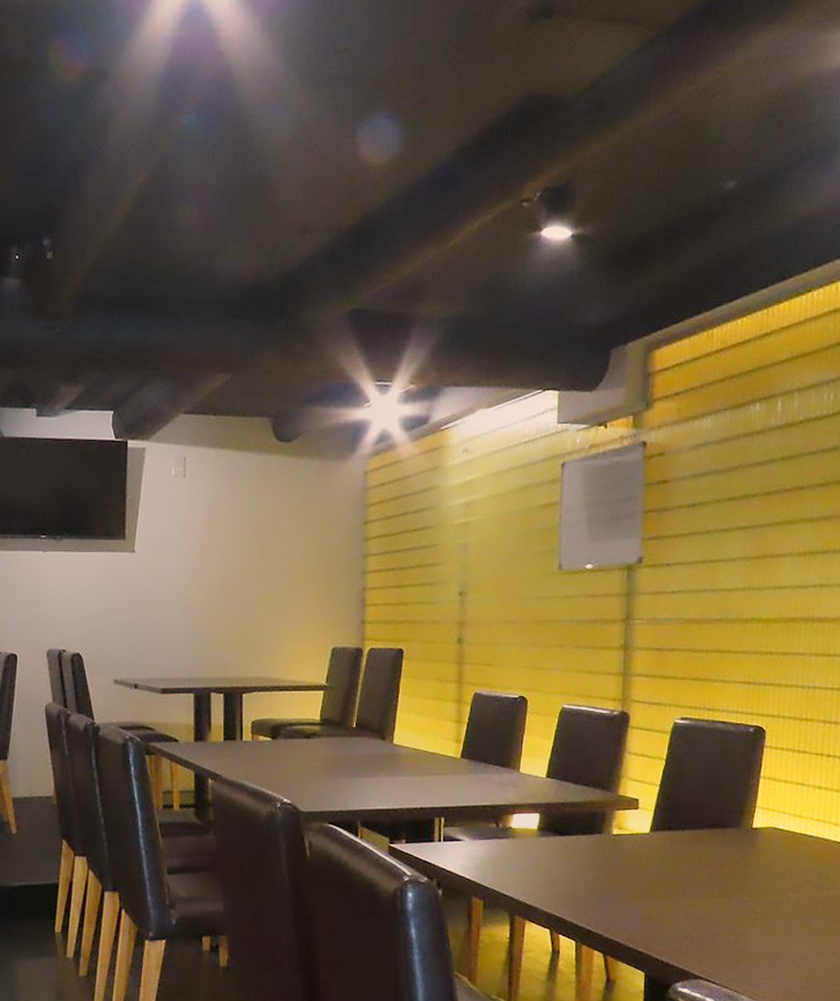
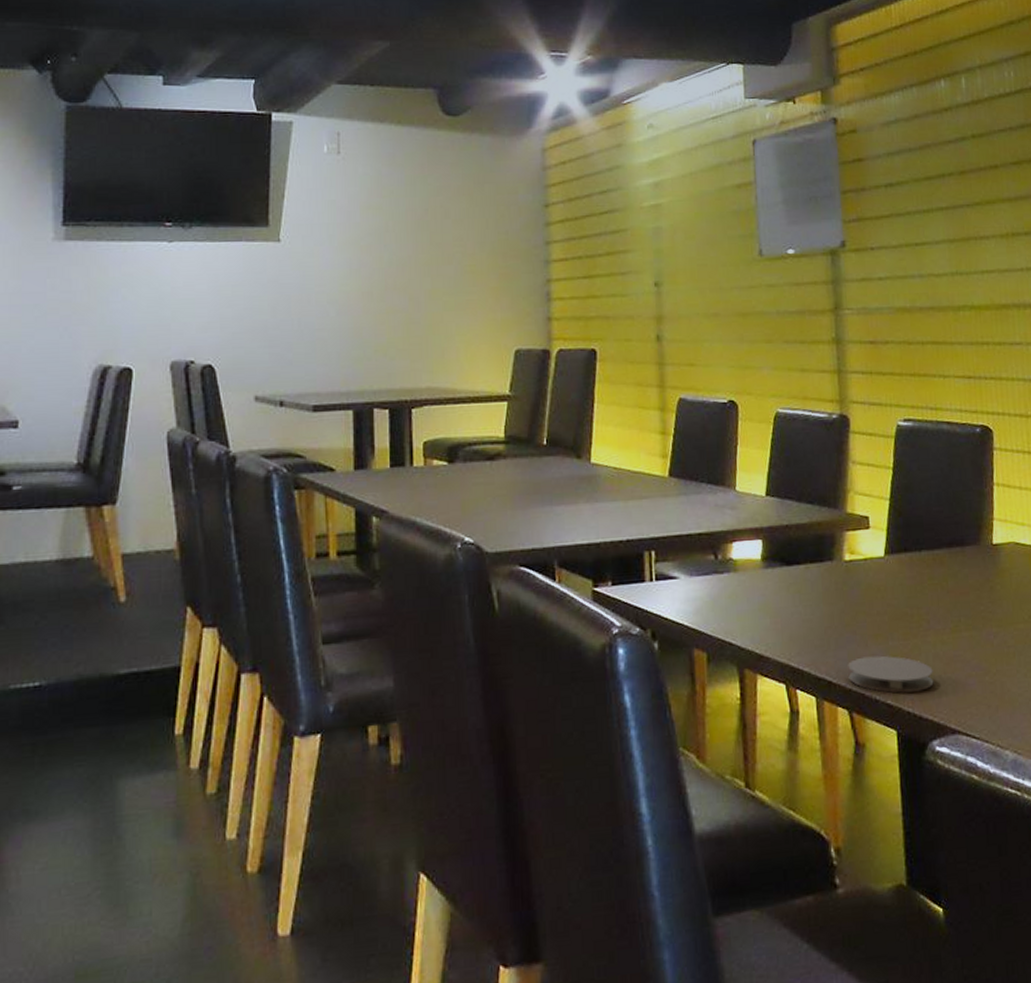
coaster: none [606,913,683,944] -> present [848,655,934,693]

